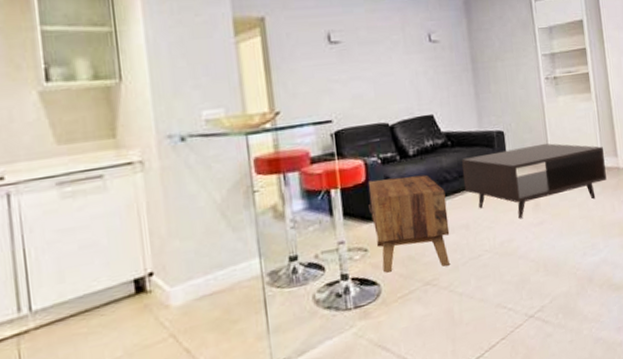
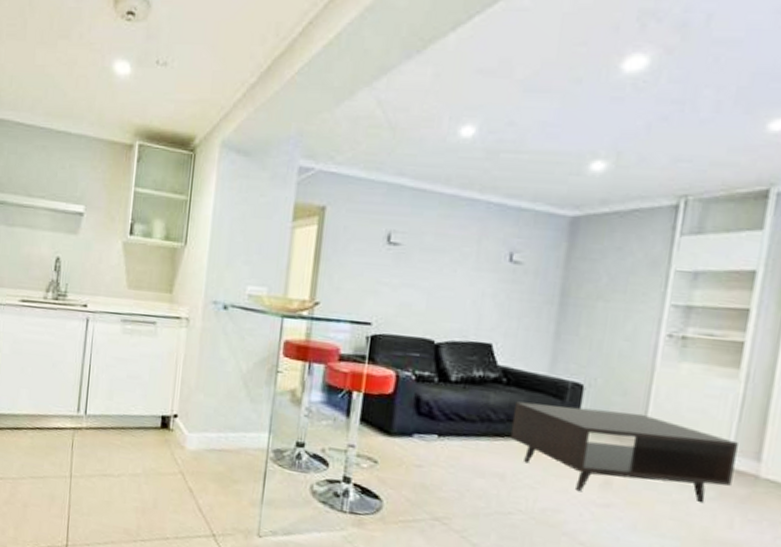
side table: present [368,174,450,273] -> none [389,394,485,510]

